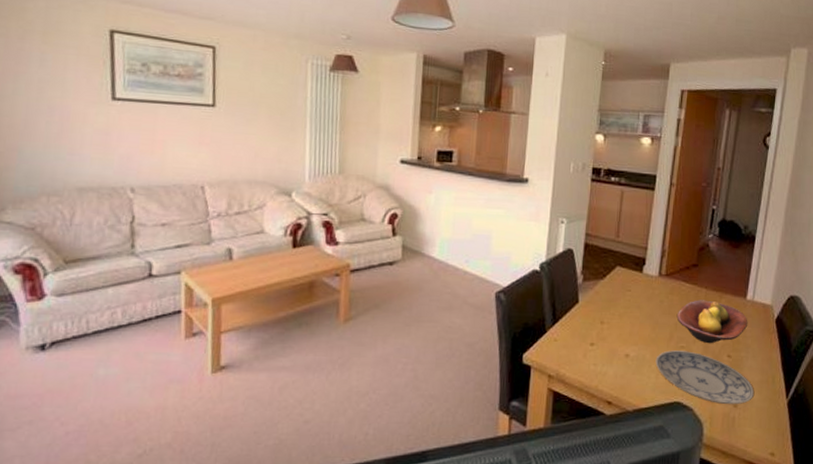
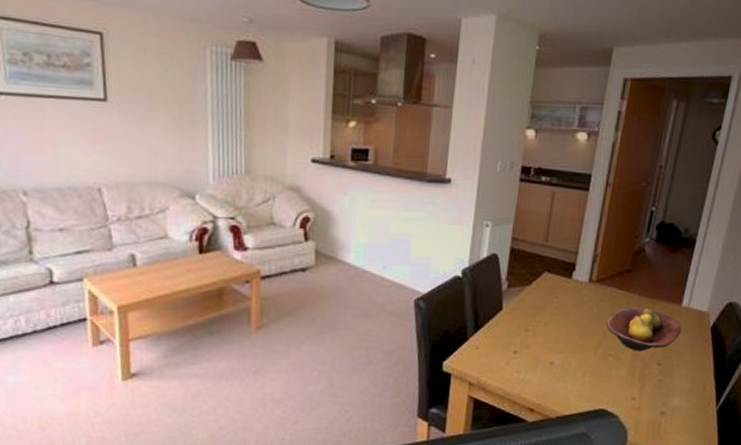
plate: present [655,350,755,405] -> none [581,358,684,412]

